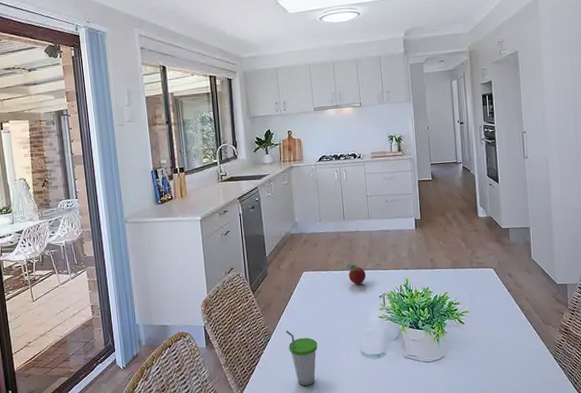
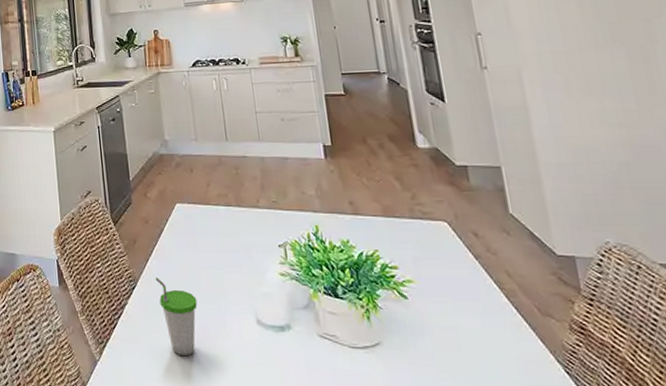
fruit: present [346,263,366,285] -> none [232,197,259,226]

